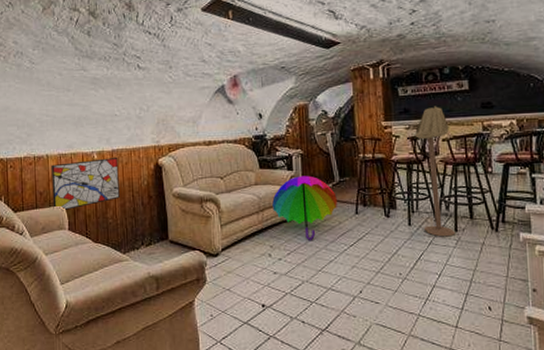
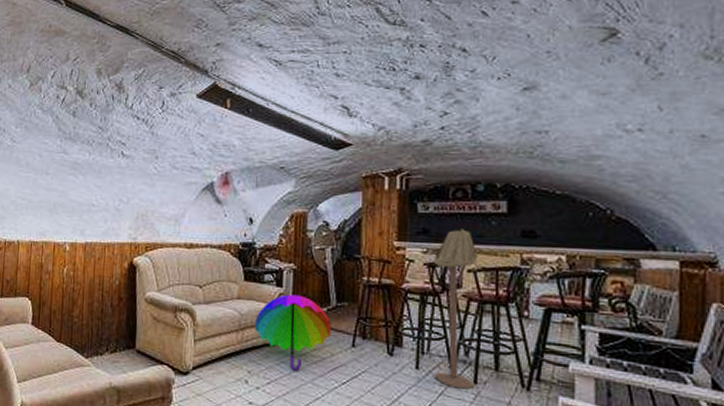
wall art: present [51,158,120,211] -> none [18,250,91,303]

